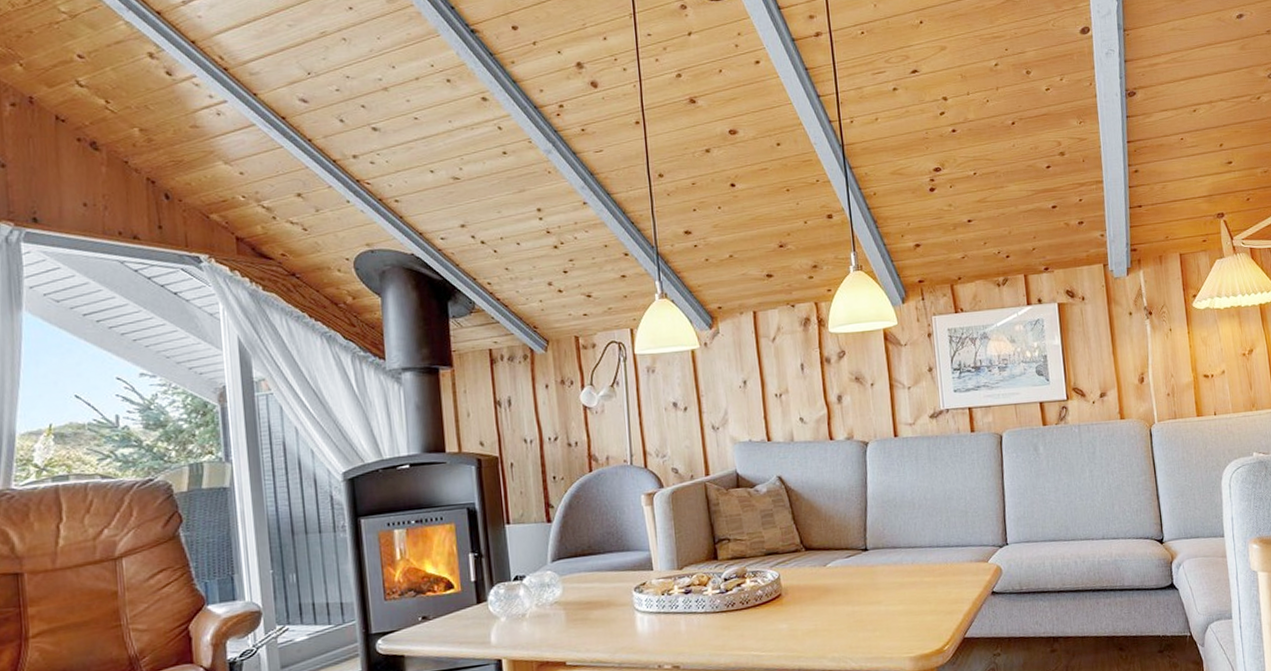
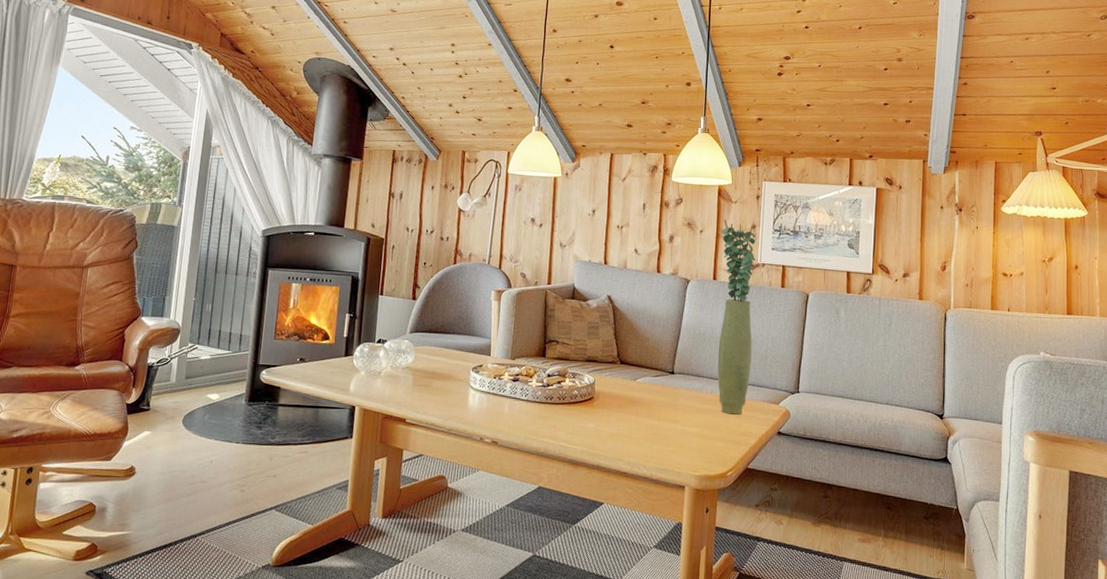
vase: none [894,367,953,584] -> present [717,220,756,415]

